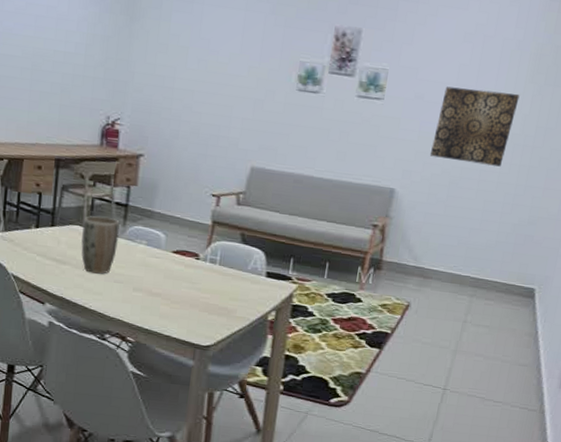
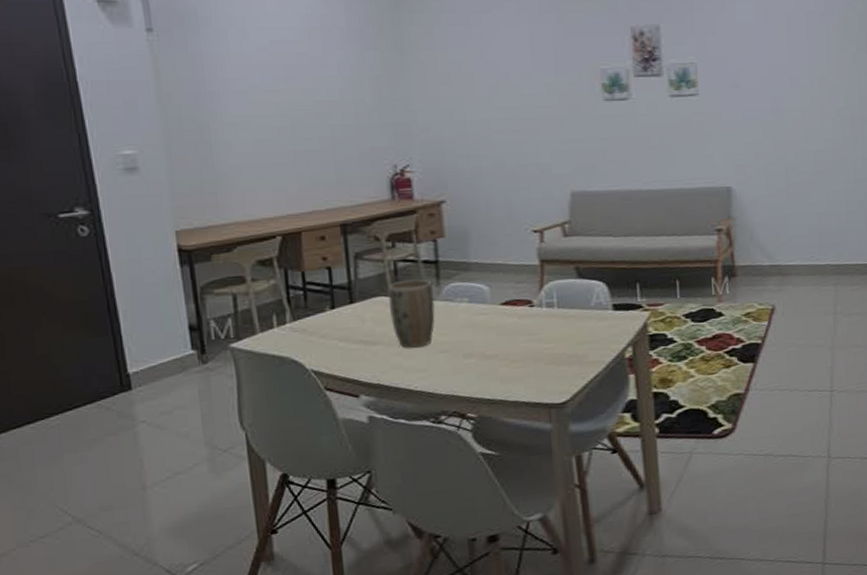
wall art: present [429,86,520,167] -> none [759,67,836,146]

